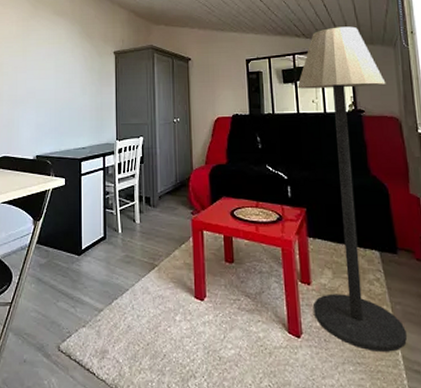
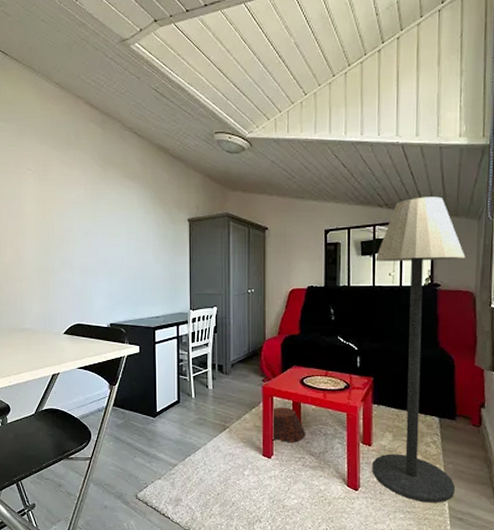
woven basket: none [203,242,239,283] -> present [273,407,305,443]

